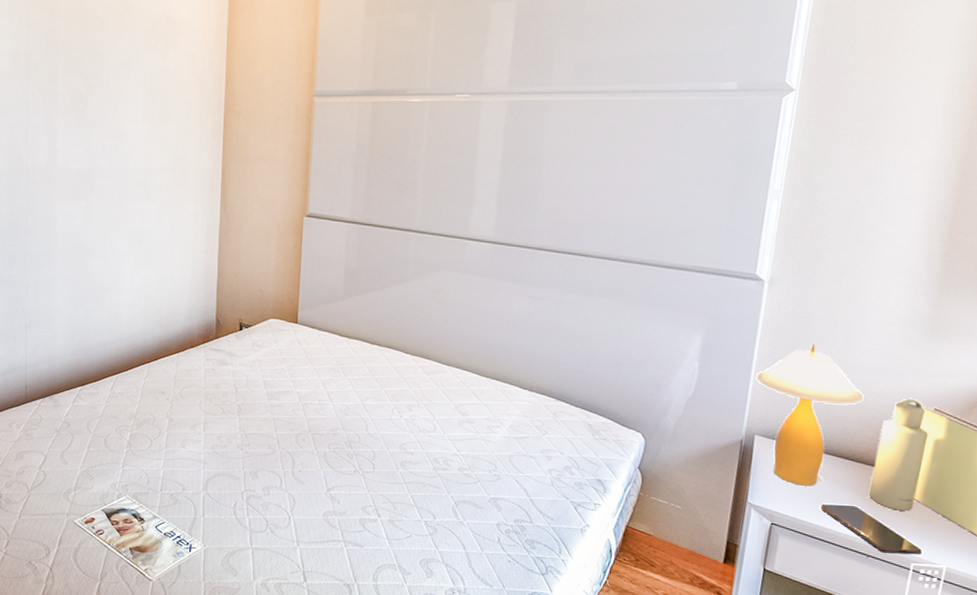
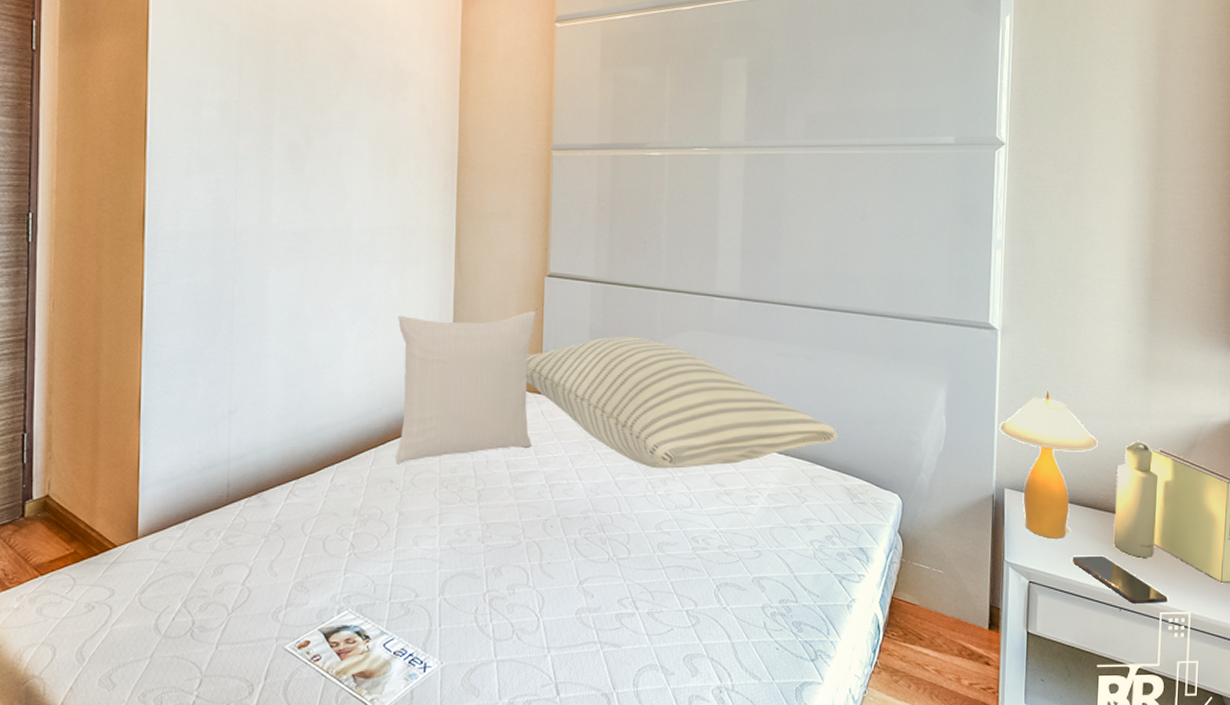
pillow: none [166,248,294,378] -> present [396,311,535,464]
pillow: none [283,274,584,397] -> present [525,336,837,469]

